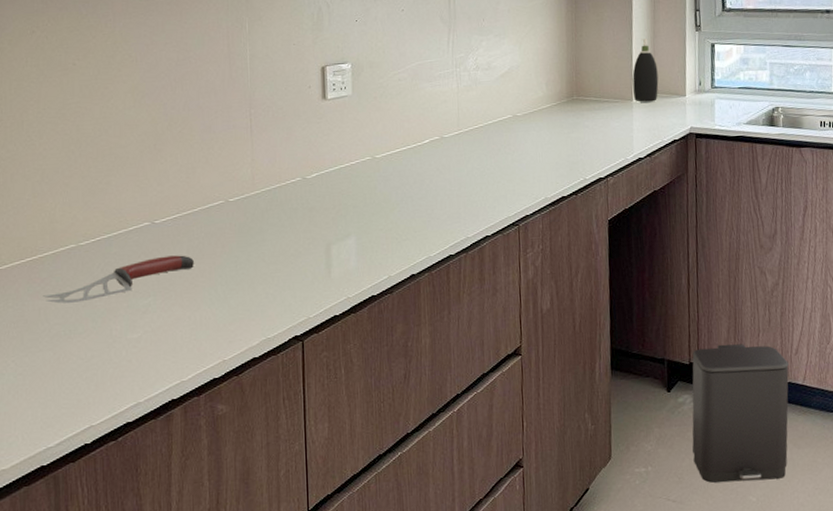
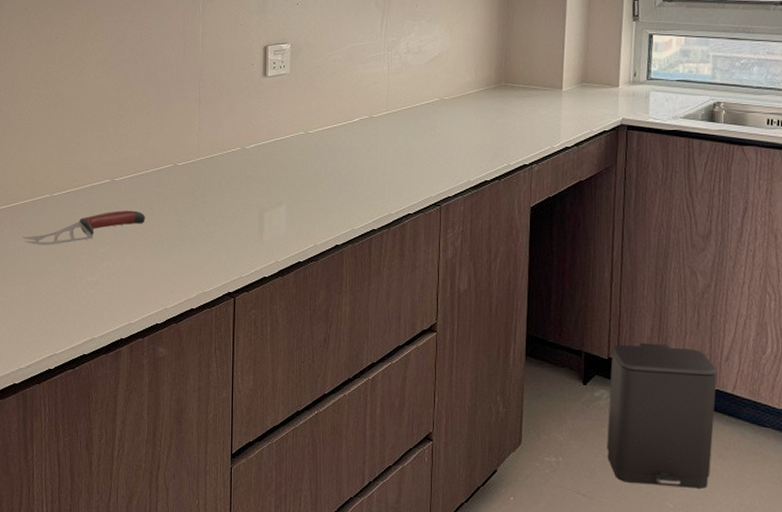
soap dispenser: present [632,38,659,103] -> none [562,26,591,92]

